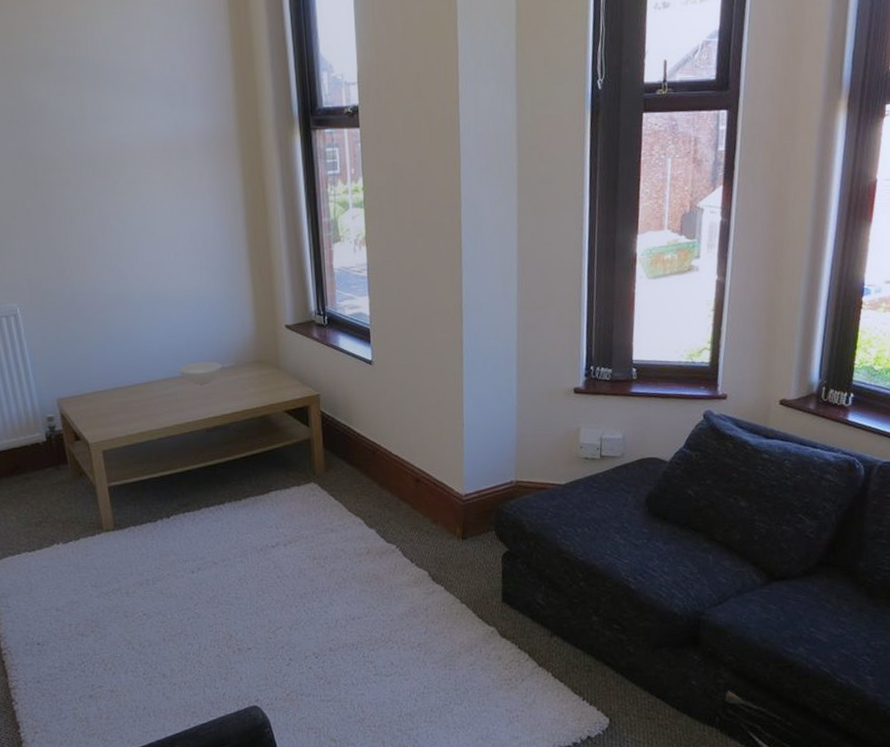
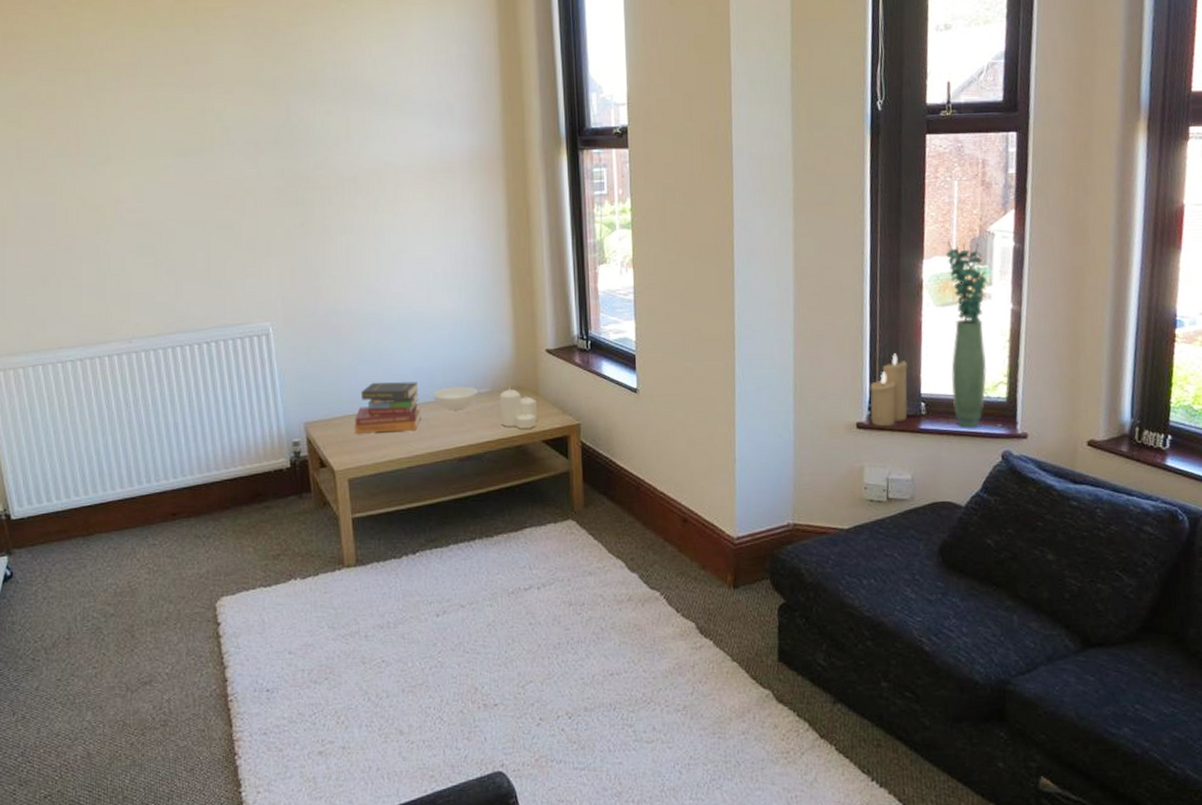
books: none [105,358,169,408] -> present [355,382,421,434]
candle: none [242,360,280,401] -> present [499,386,538,429]
candle: none [586,323,621,391] -> present [870,353,908,427]
vase: none [659,216,696,392] -> present [946,241,988,429]

